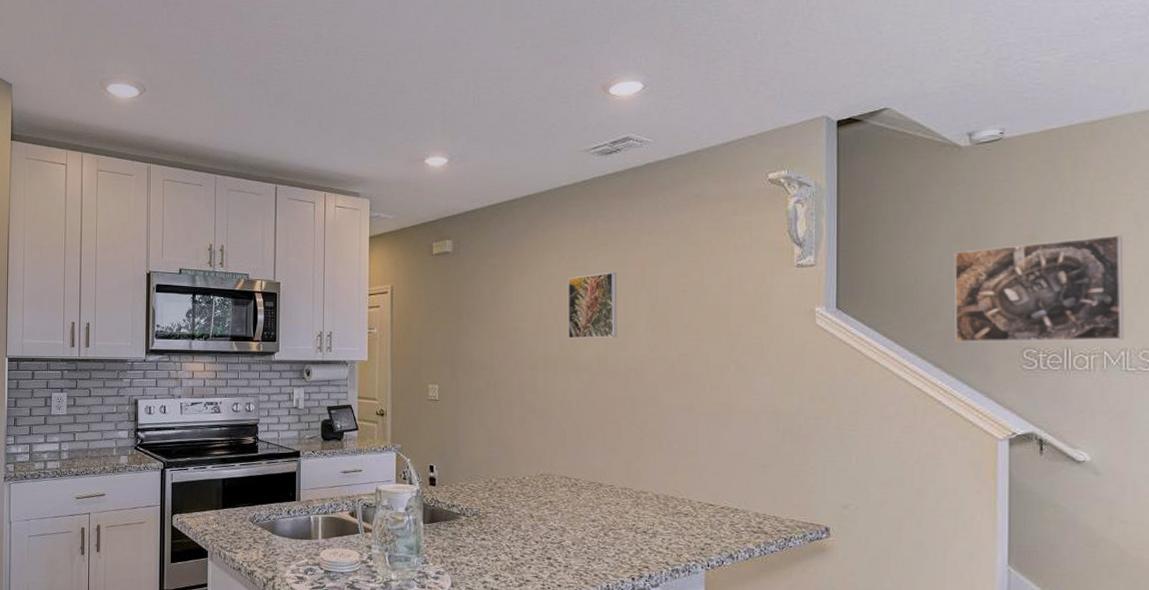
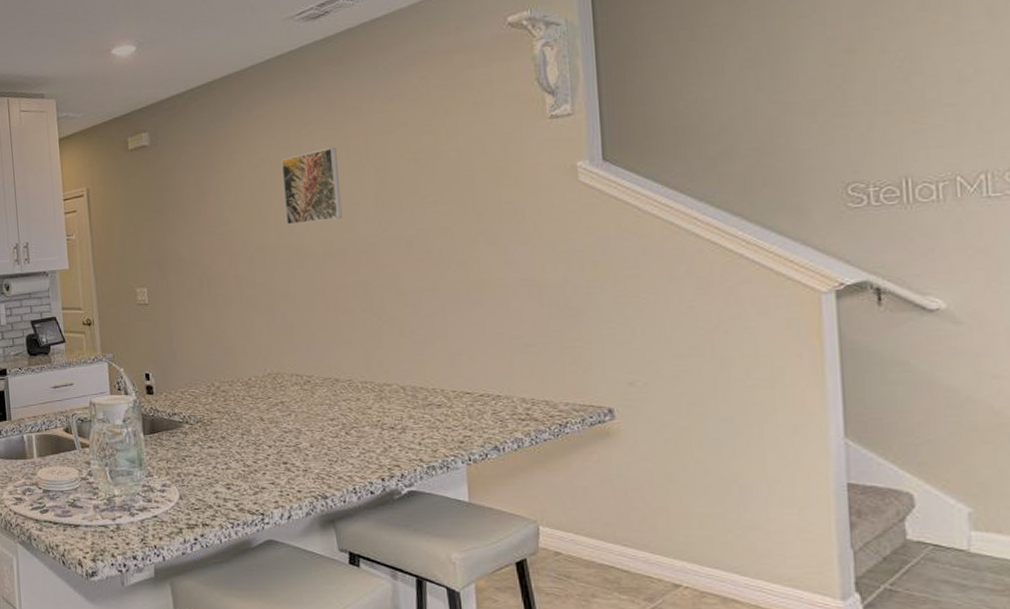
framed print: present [954,235,1124,343] -> none [747,35,982,184]

